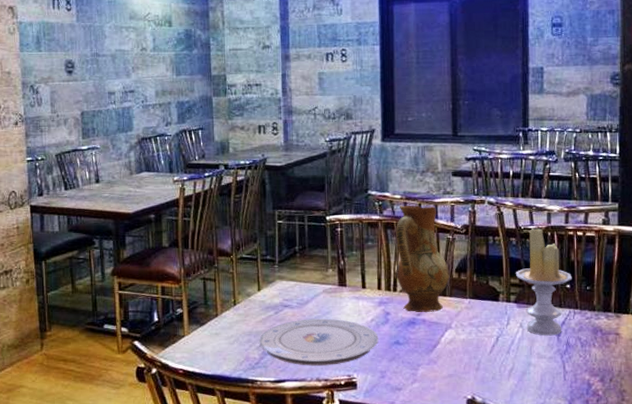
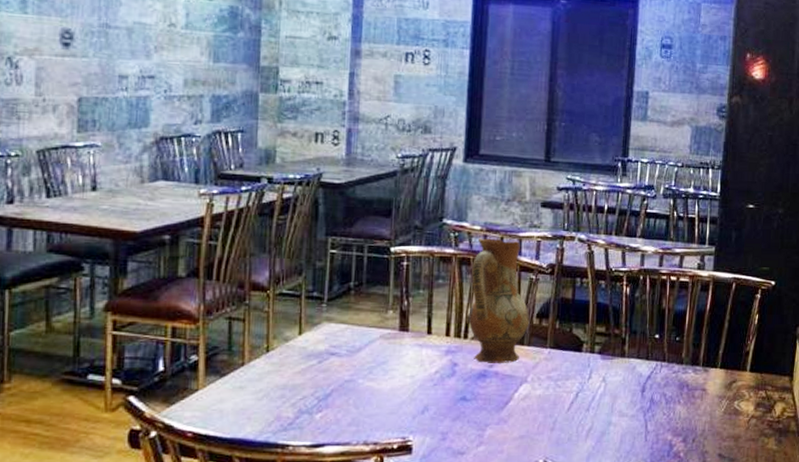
plate: present [259,318,379,366] -> none [295,369,442,427]
candle: present [516,227,572,336] -> none [602,270,662,392]

